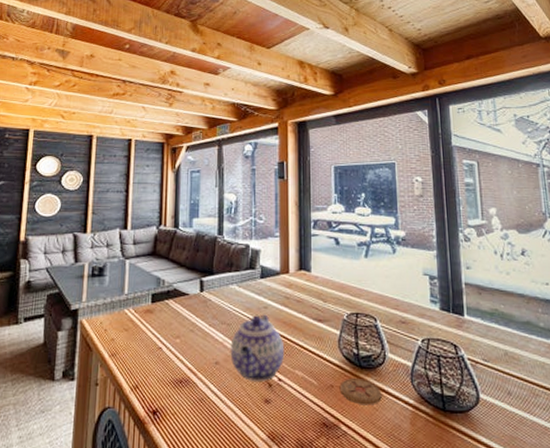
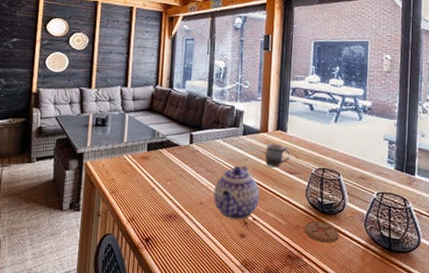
mug: none [287,286,316,315] -> present [265,143,290,168]

